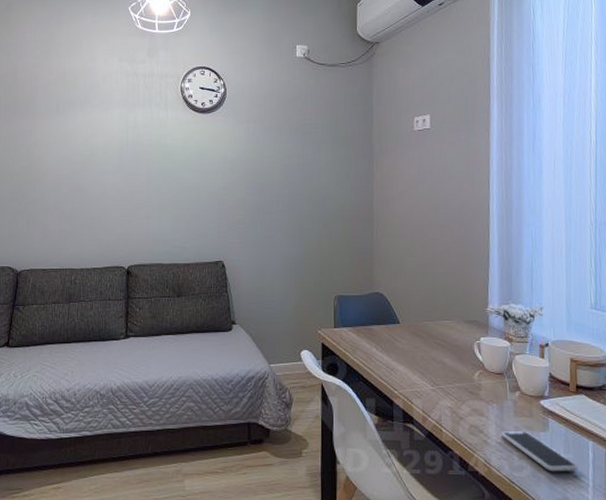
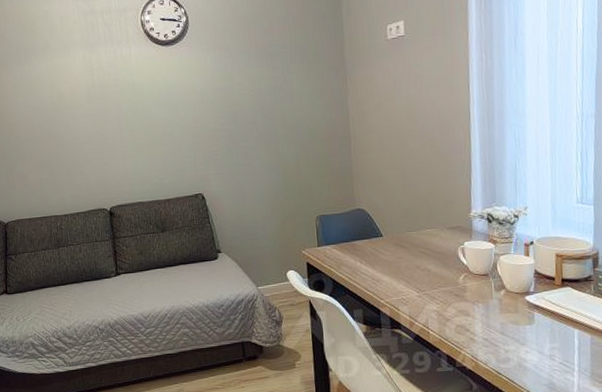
smartphone: present [502,431,578,472] -> none [488,326,564,361]

